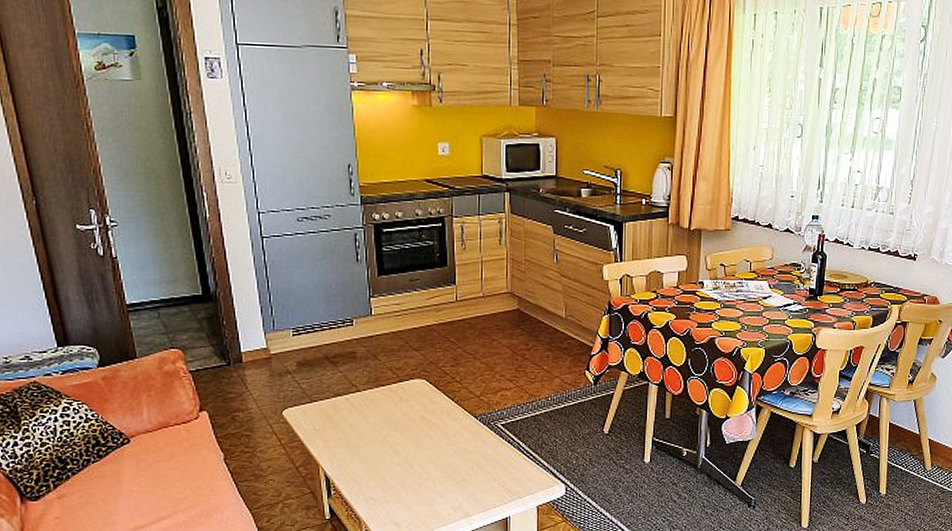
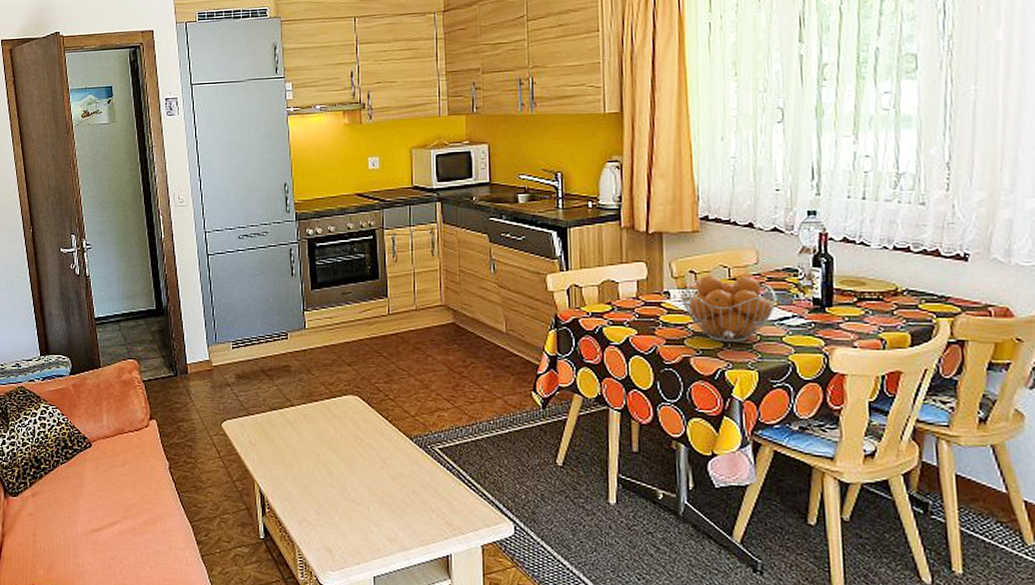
fruit basket: none [712,268,784,326] -> present [680,276,777,343]

